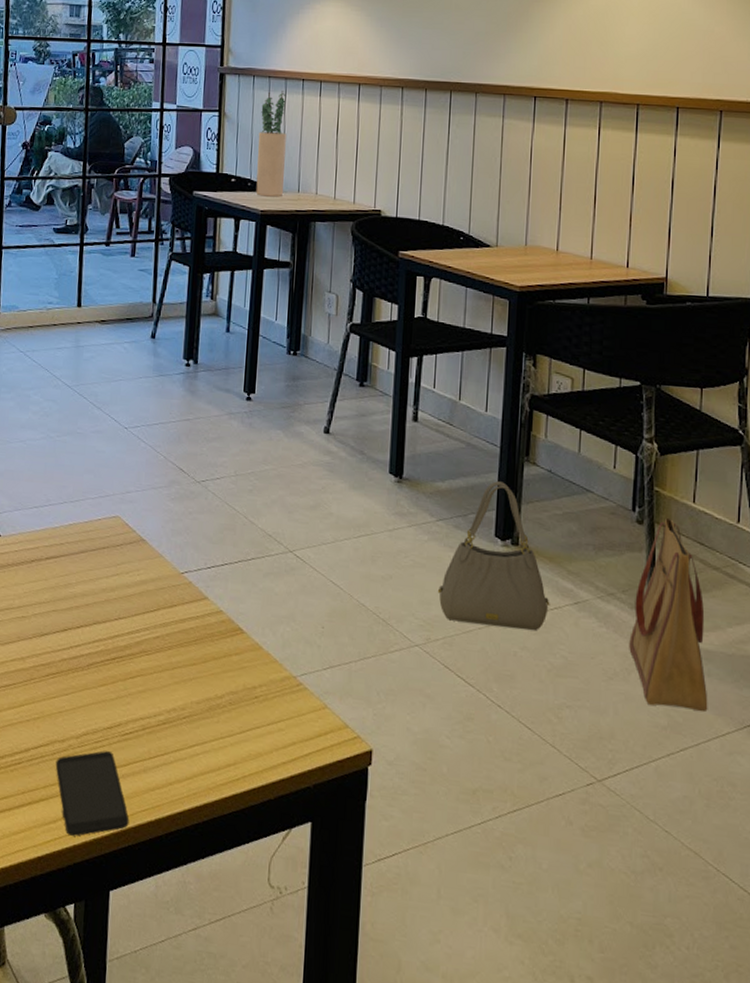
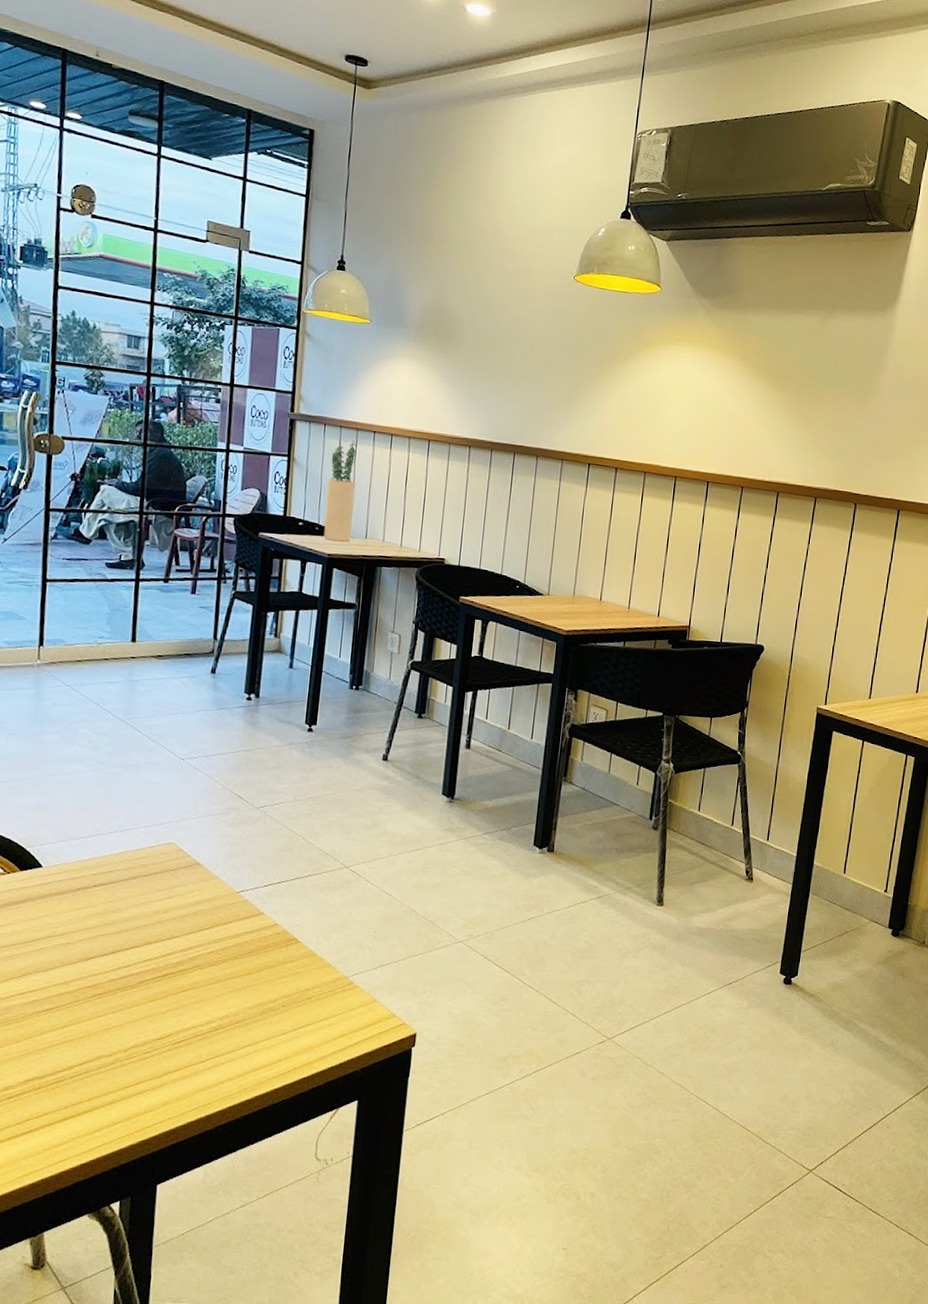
mobile phone: present [55,751,130,836] -> none [101,1060,179,1141]
handbag: present [437,481,550,630] -> none [481,798,578,922]
shopping bag: present [629,517,708,711] -> none [640,823,701,976]

